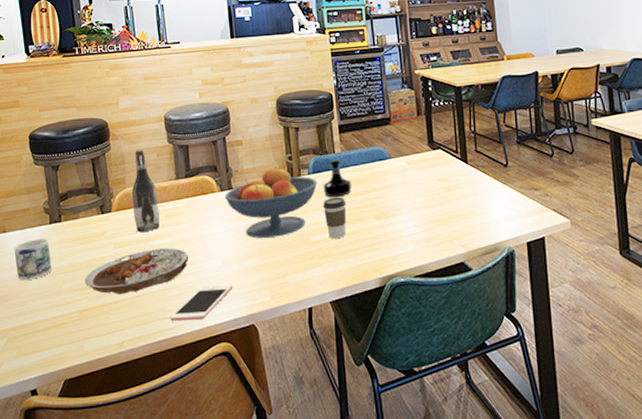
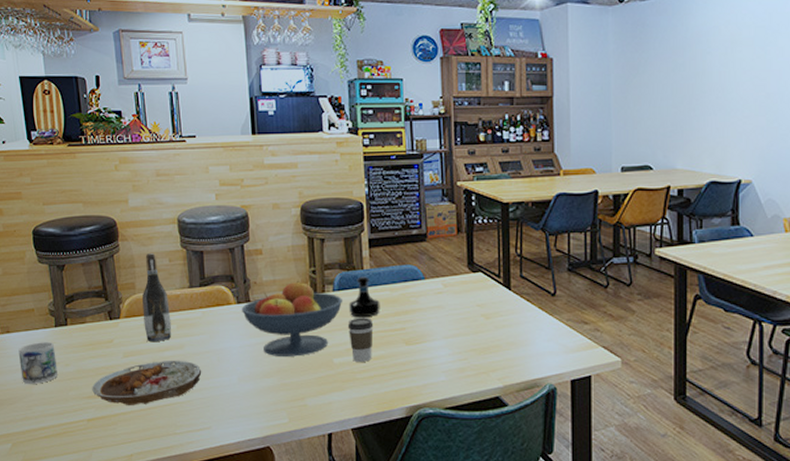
cell phone: present [170,284,233,322] -> none [181,403,248,439]

